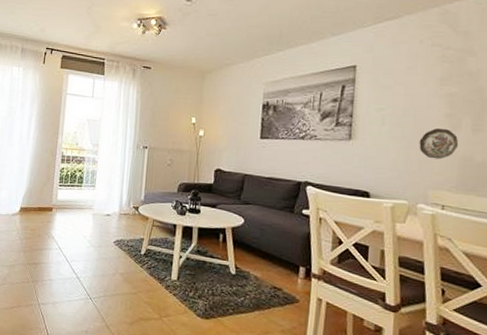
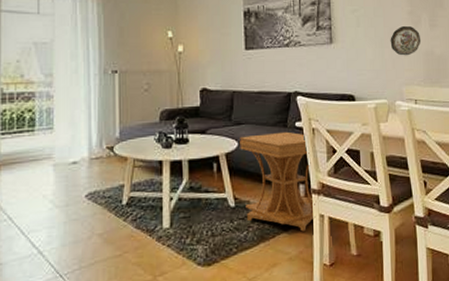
side table: none [245,215,314,310] -> present [240,131,316,232]

